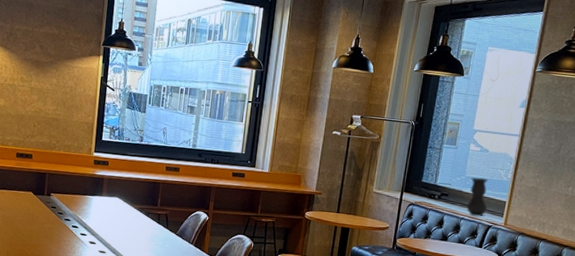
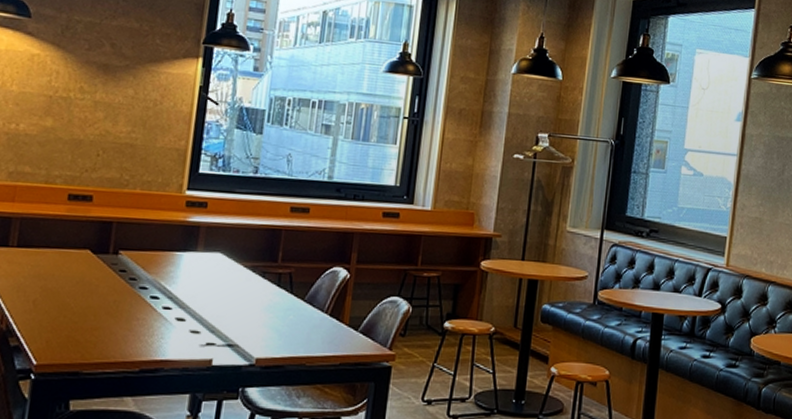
vase: present [466,177,489,217] -> none [680,208,705,258]

